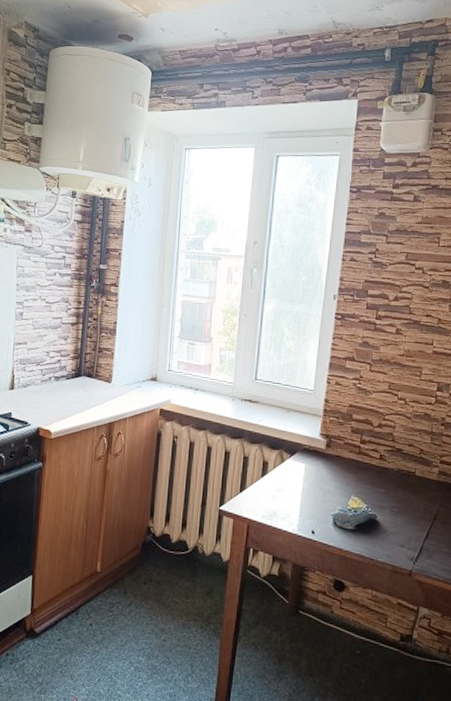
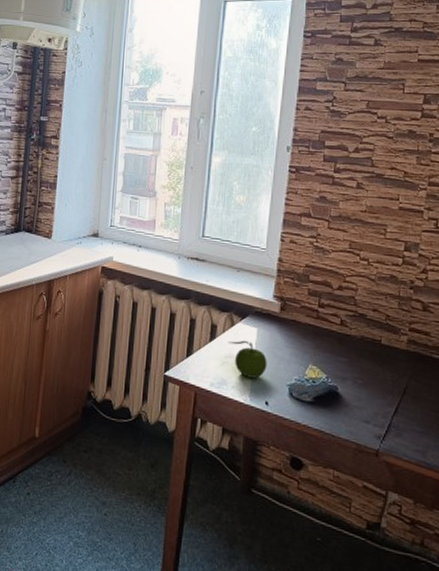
fruit: none [278,475,314,510] -> present [228,340,267,379]

